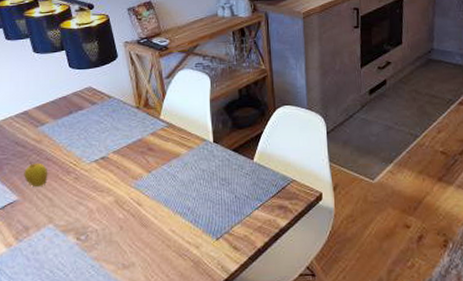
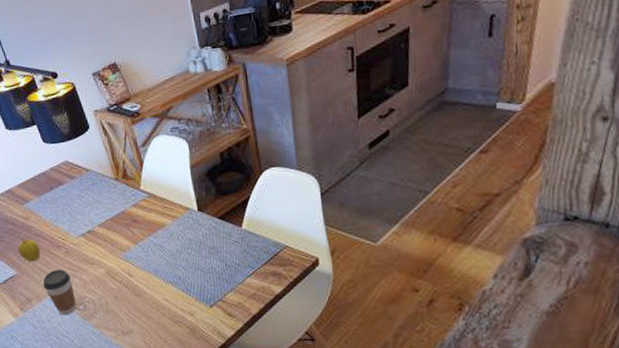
coffee cup: none [45,195,78,247] -> present [43,268,77,316]

